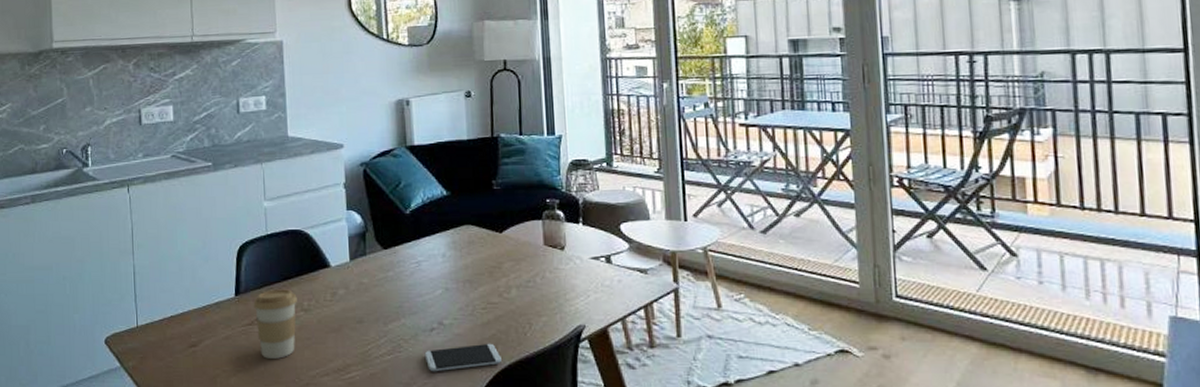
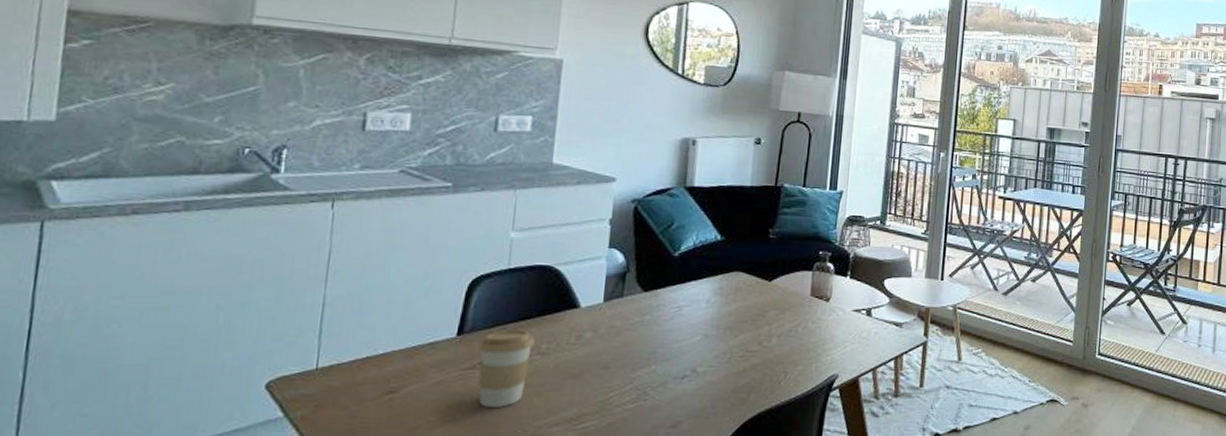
smartphone: present [424,343,501,372] -> none [671,391,752,421]

